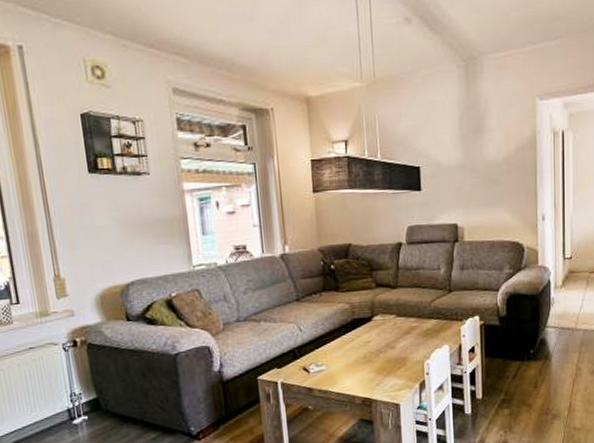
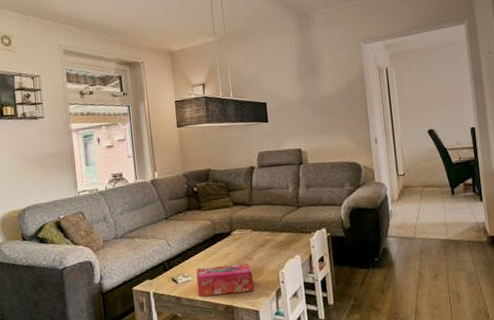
tissue box: none [330,353,396,388] -> present [196,263,255,296]

